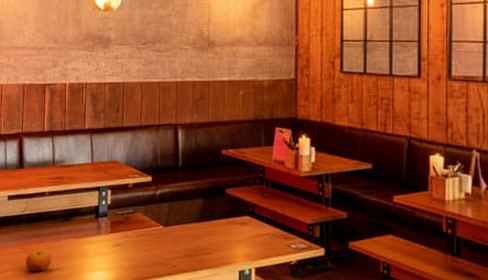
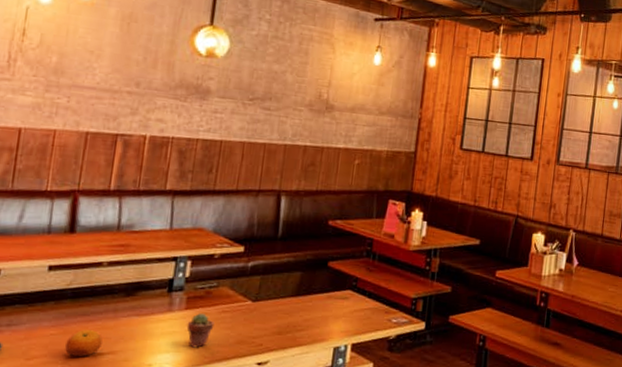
potted succulent: none [113,236,135,267] -> present [186,313,215,348]

